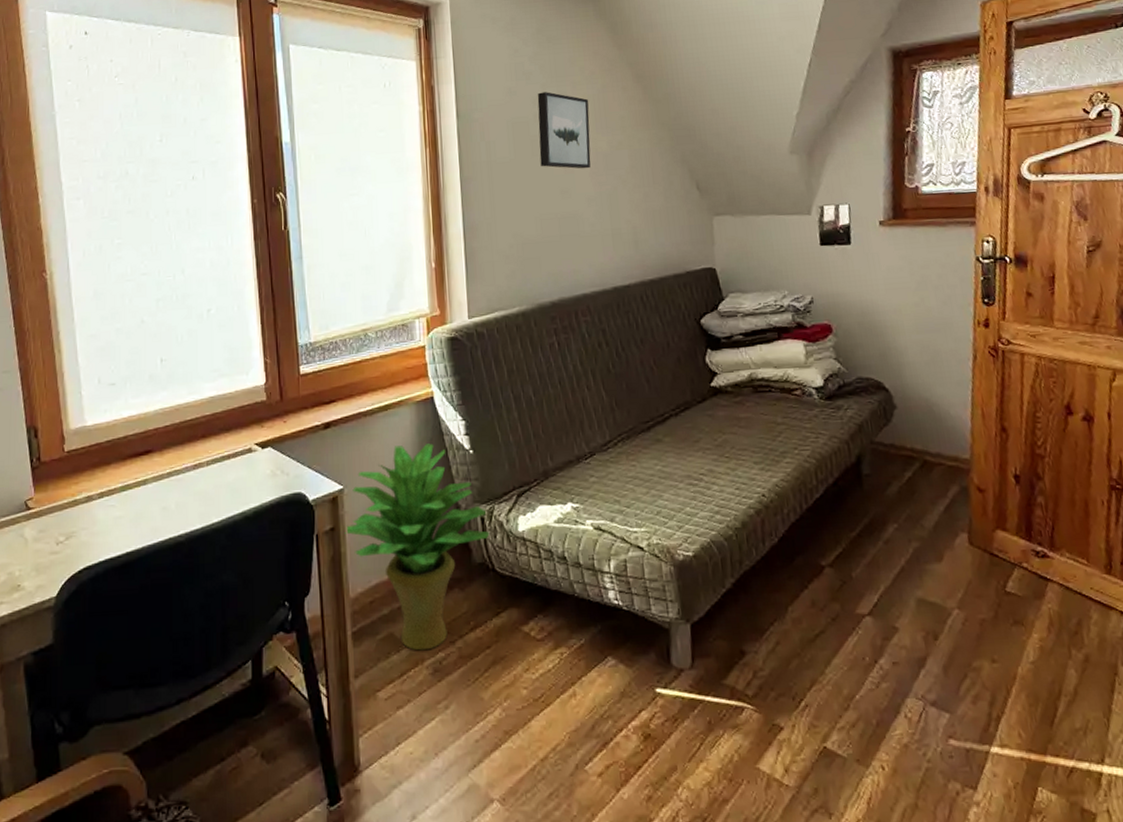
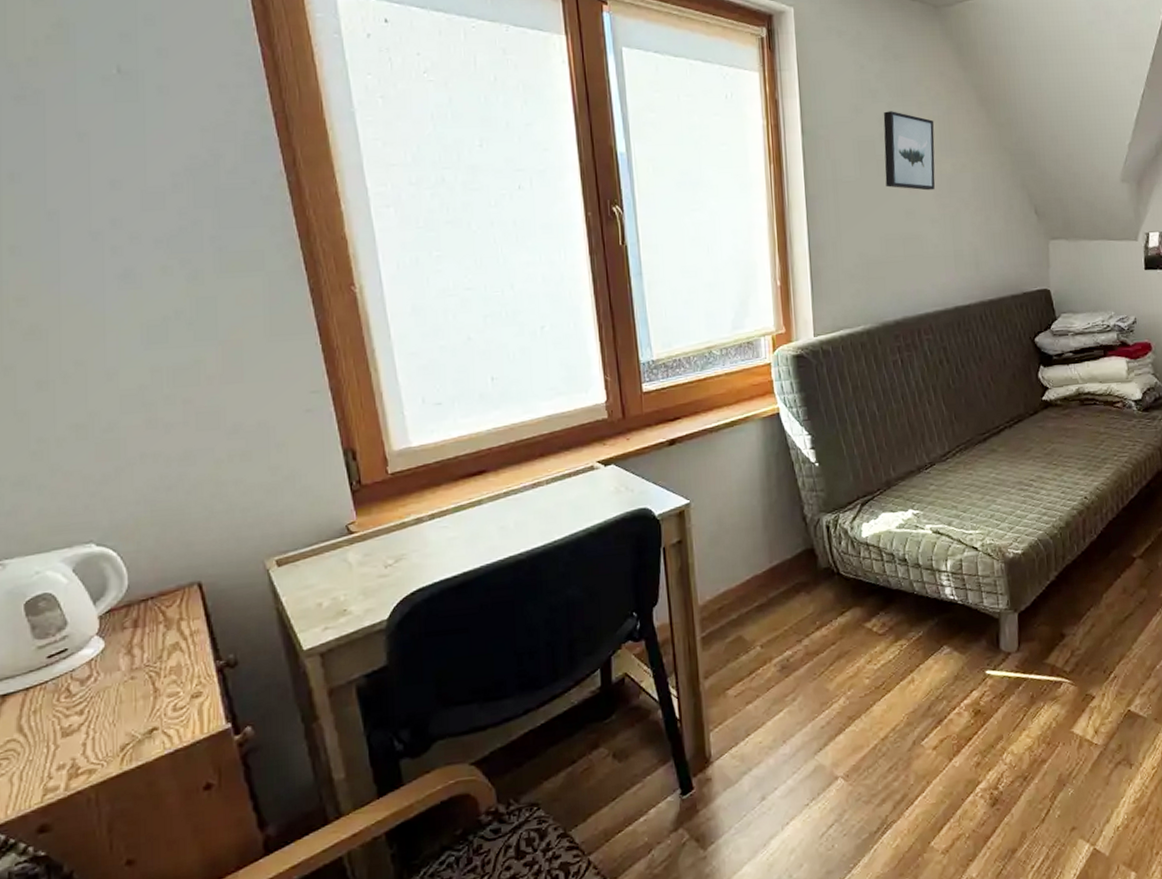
potted plant: present [345,443,490,651] -> none [692,457,835,651]

